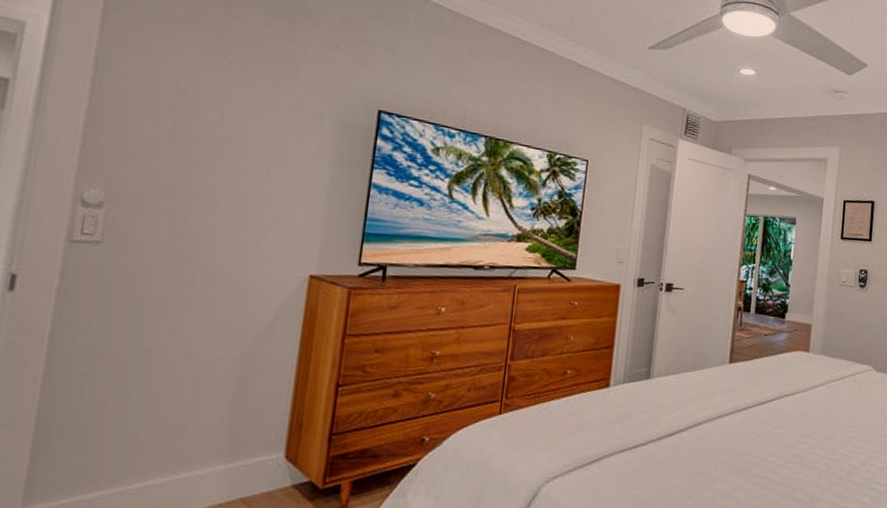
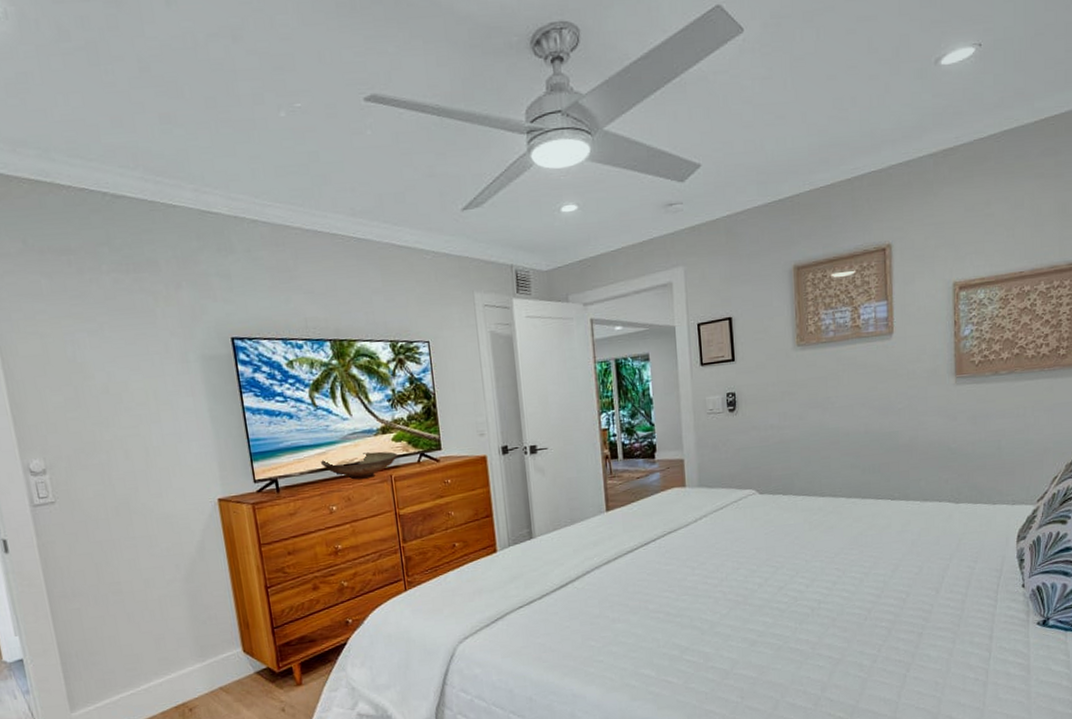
decorative bowl: none [441,255,528,285] -> present [321,451,398,480]

